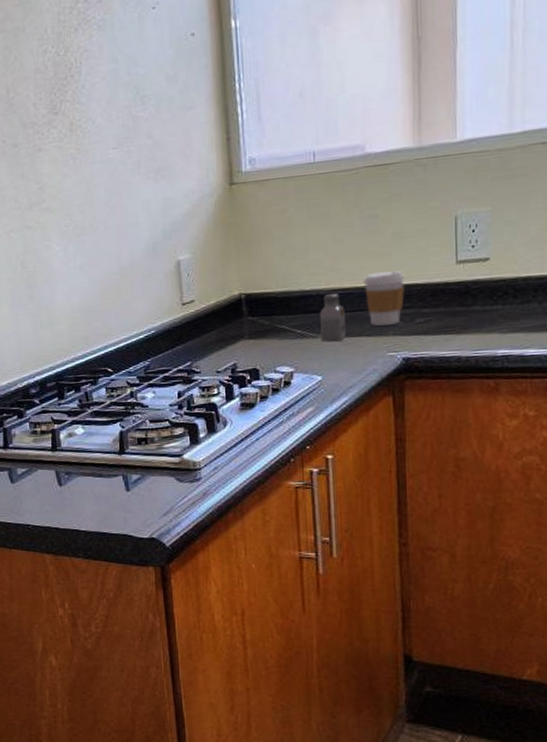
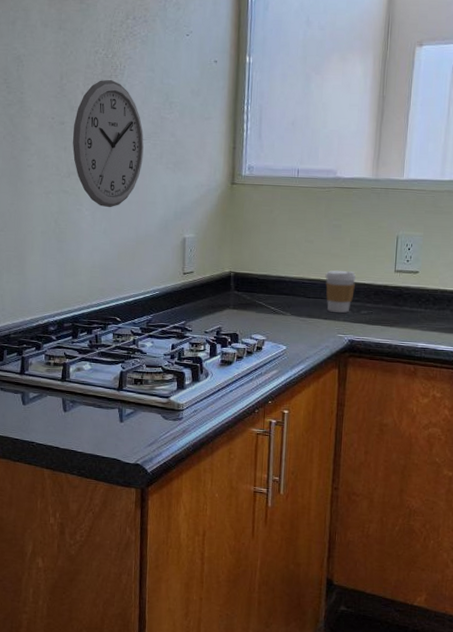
wall clock: none [29,81,117,239] -> present [72,79,144,208]
saltshaker: present [320,293,346,342] -> none [289,281,309,320]

